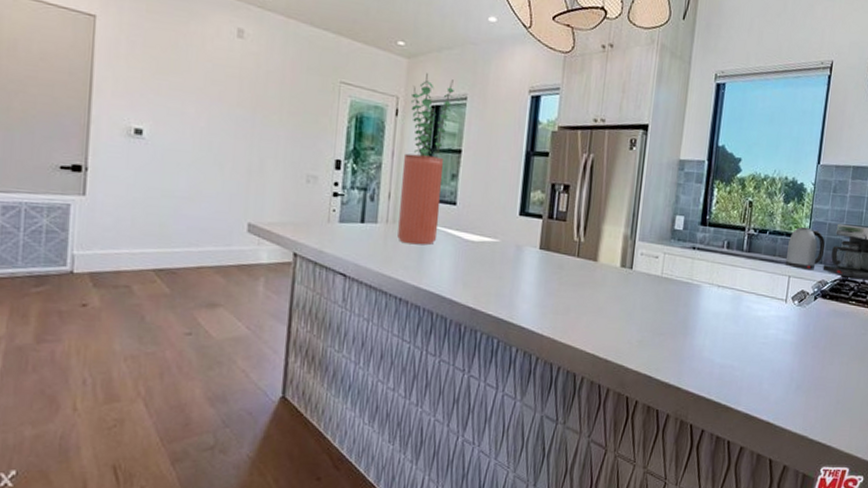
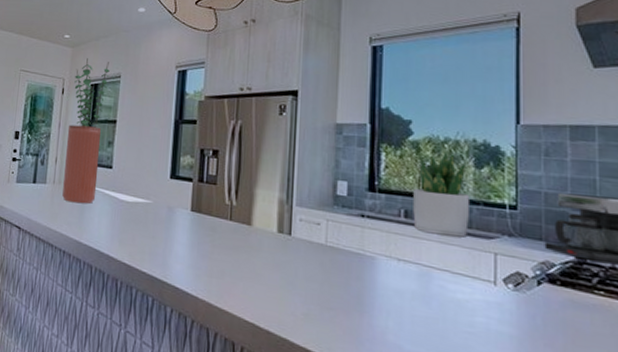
planter: none [733,188,779,264] -> present [413,152,469,238]
kettle: present [785,226,825,270] -> none [487,195,544,248]

